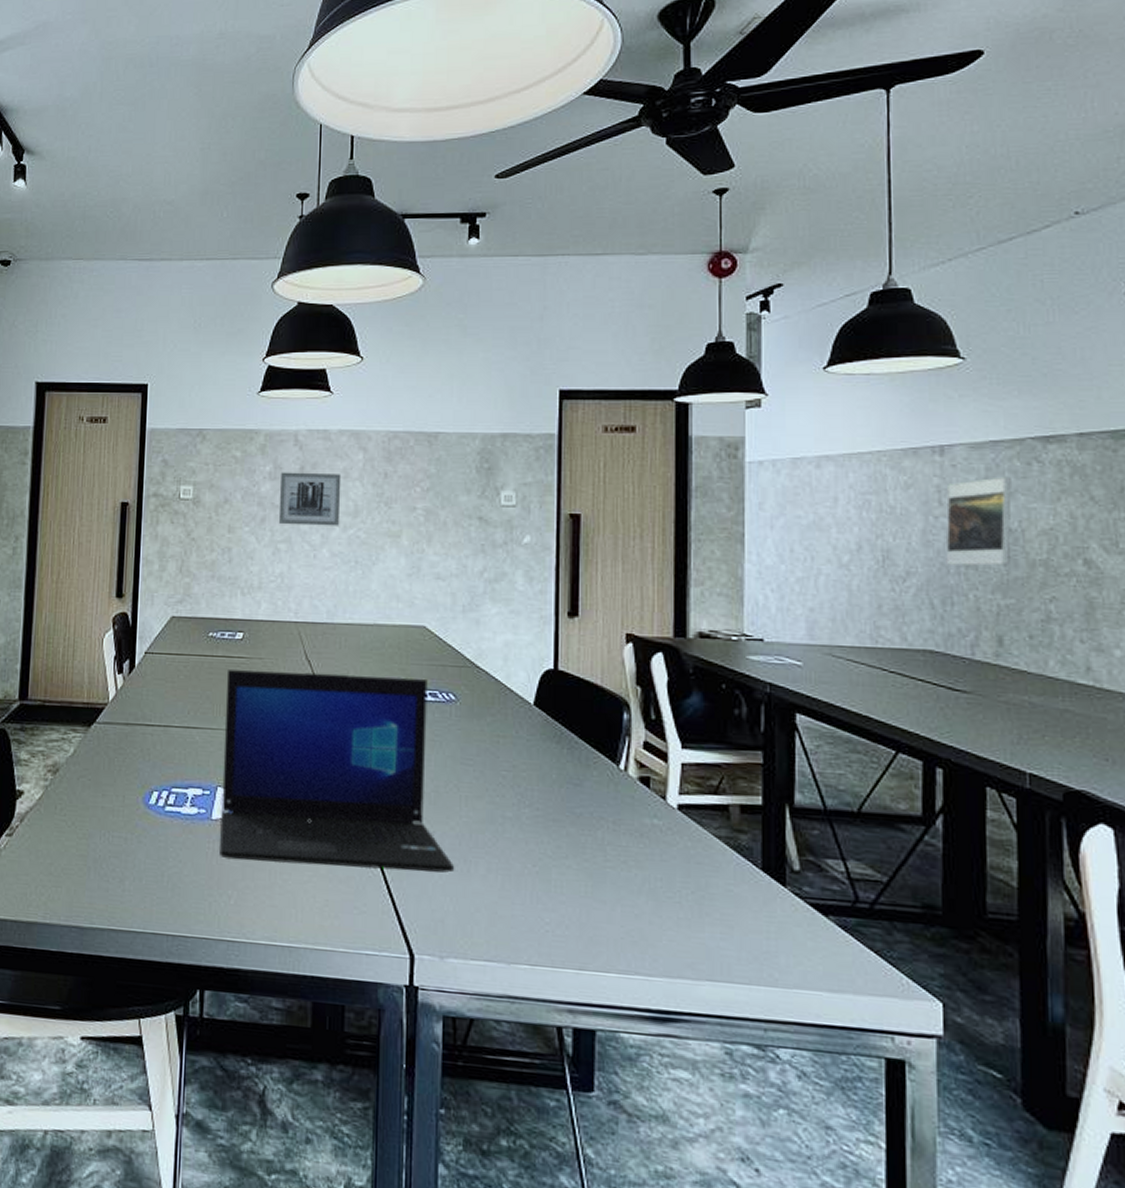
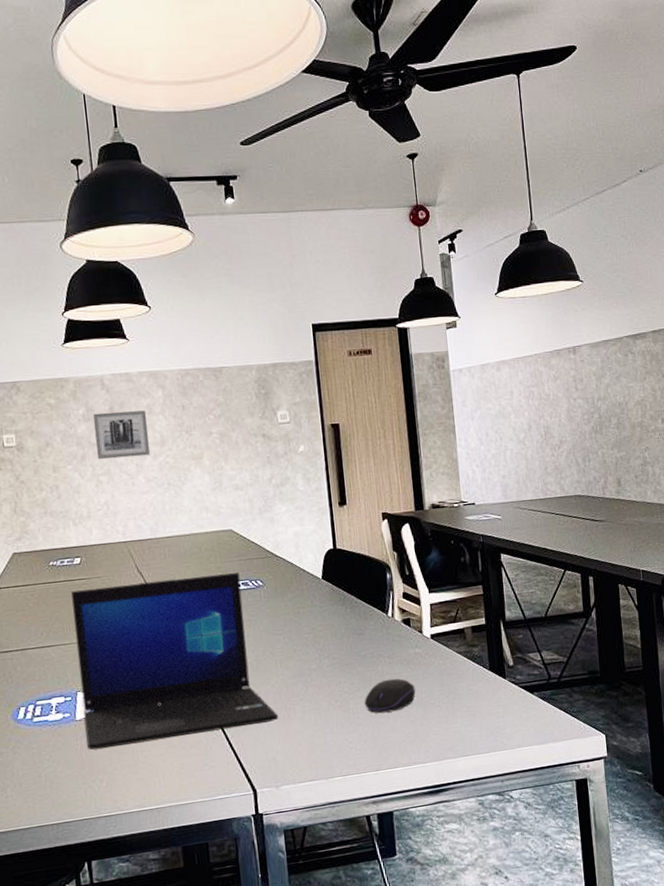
computer mouse: none [572,851,647,897] -> present [364,678,416,714]
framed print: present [946,476,1012,566] -> none [580,365,621,433]

